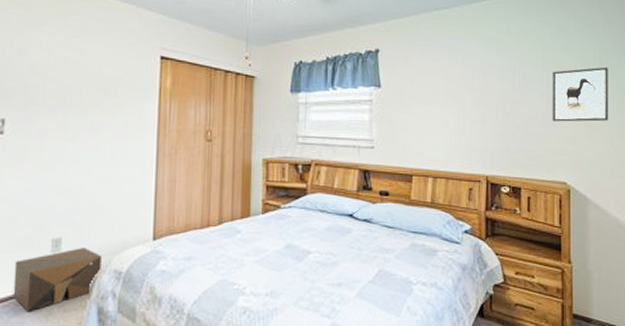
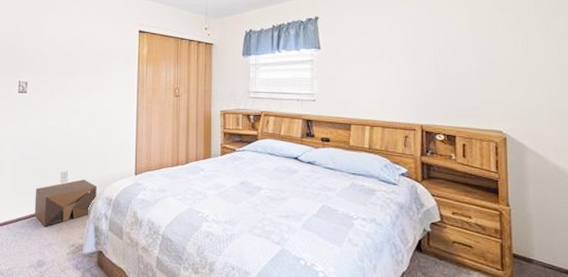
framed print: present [552,67,609,122] -> none [484,23,546,75]

